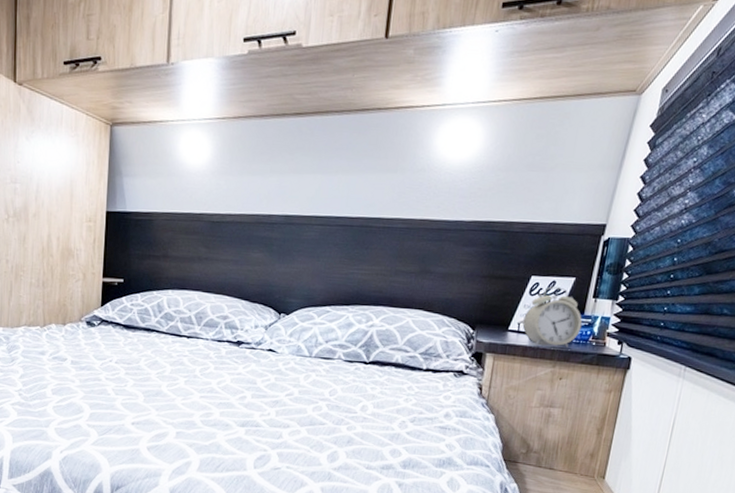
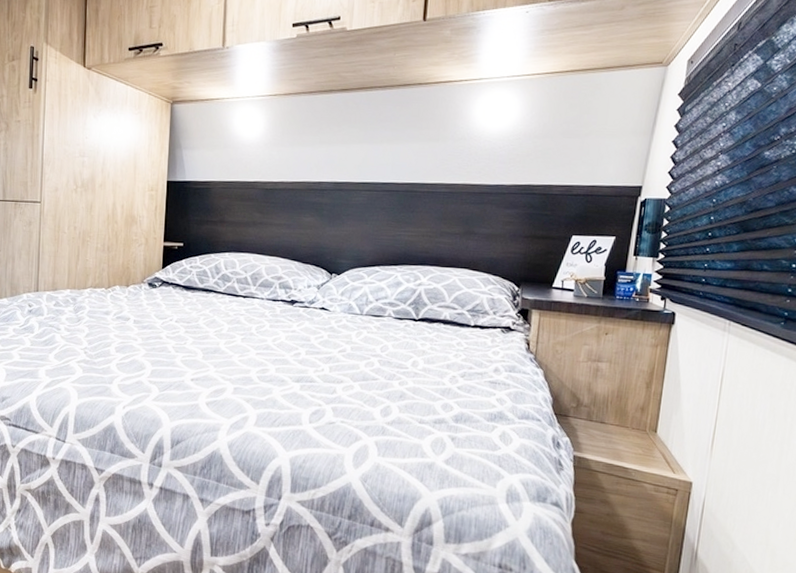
alarm clock: present [522,286,583,348] -> none [566,245,625,304]

